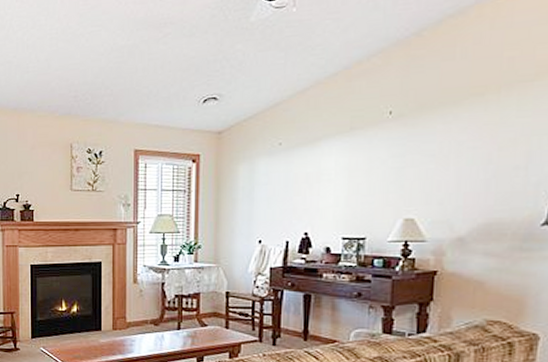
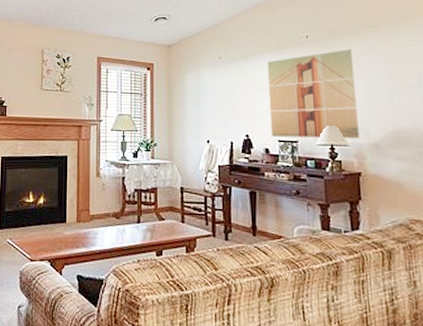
wall art: none [334,124,446,234] -> present [267,48,359,139]

